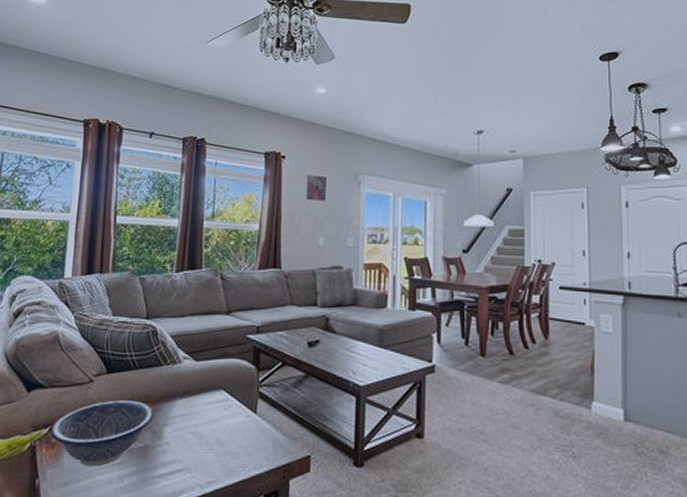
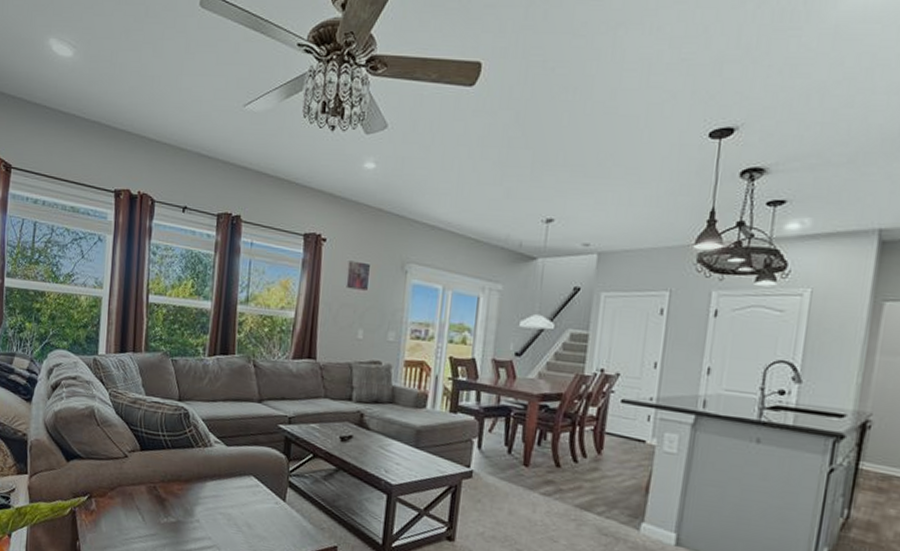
decorative bowl: present [50,400,155,467] -> none [89,476,186,536]

